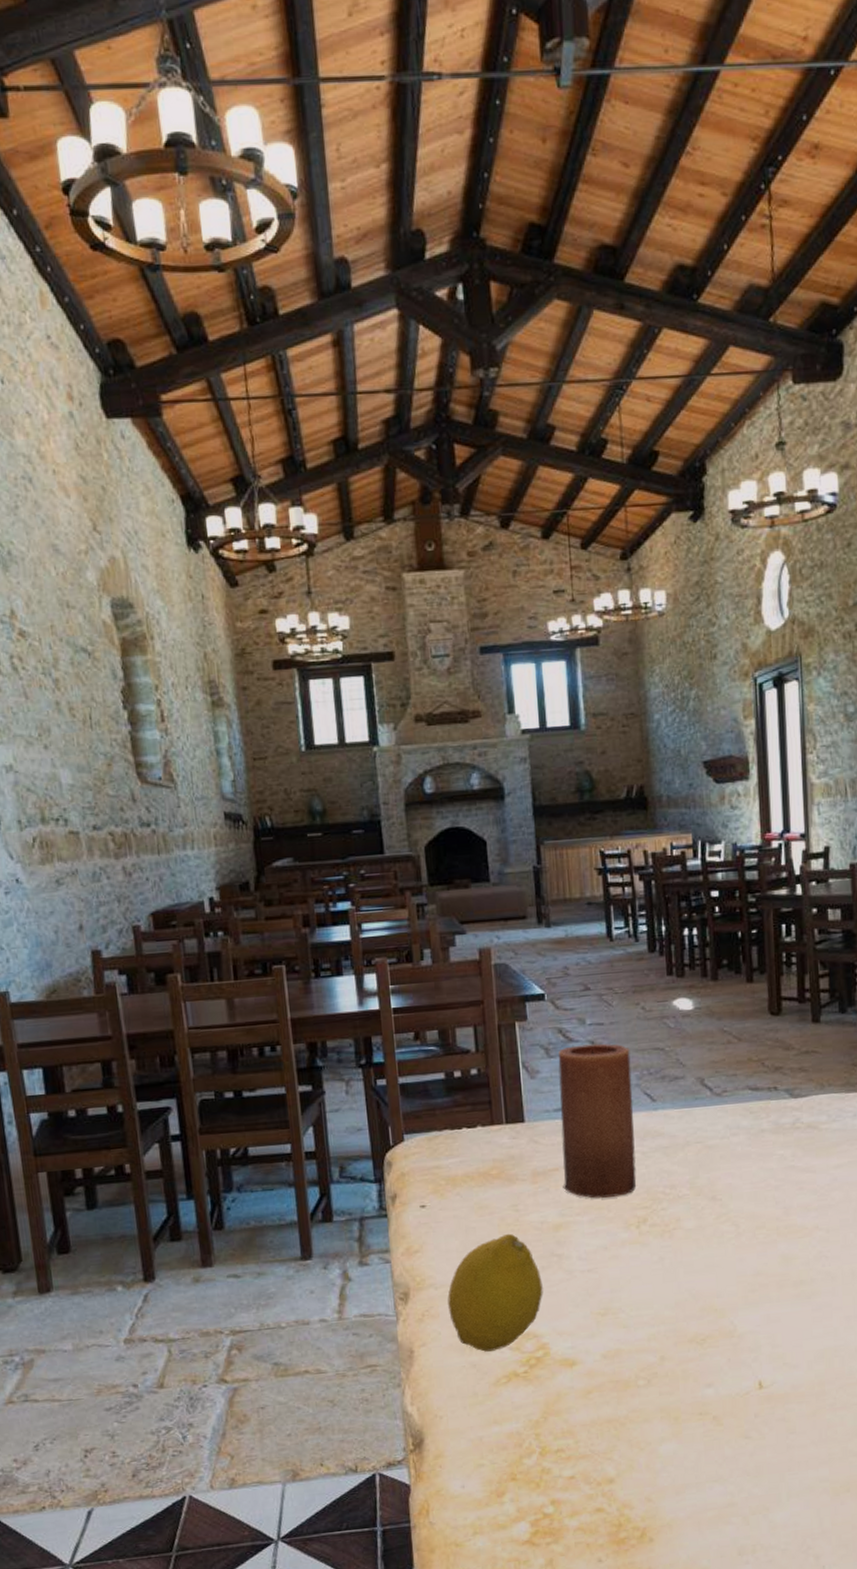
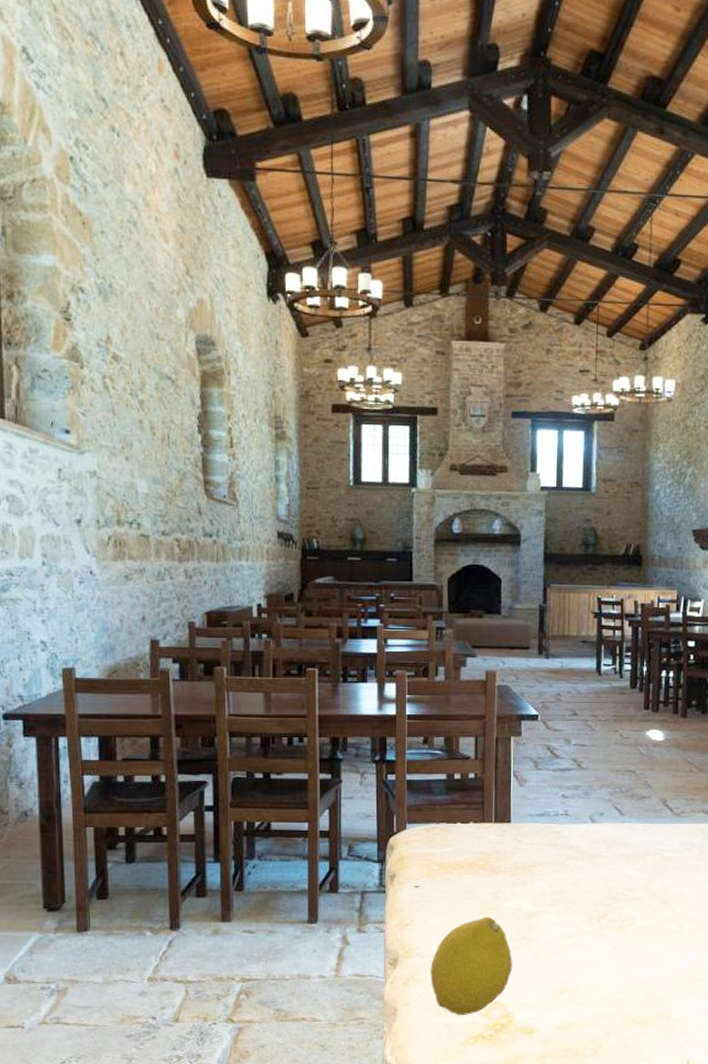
candle: present [558,1043,637,1199] -> none [538,762,606,893]

